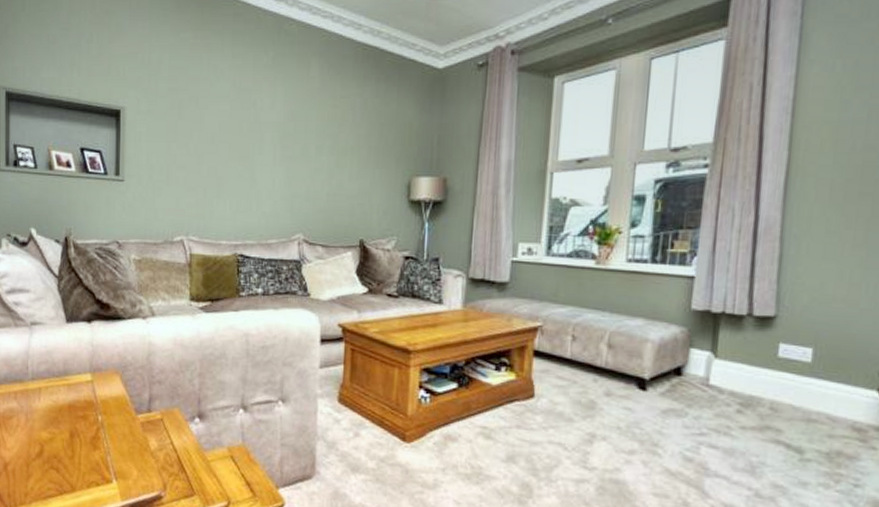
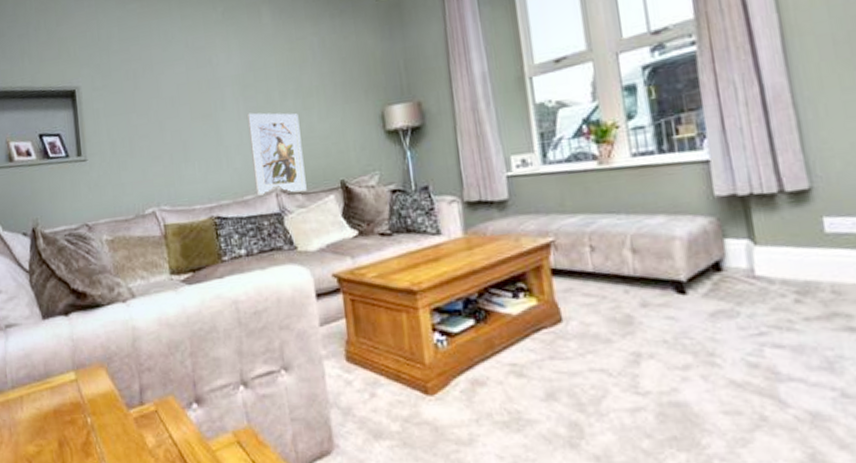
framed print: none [280,161,331,245] -> present [246,112,307,196]

